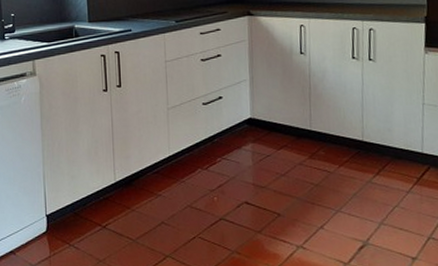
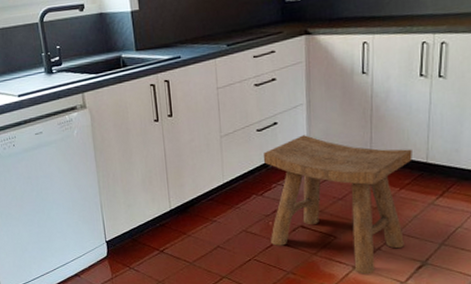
stool: none [208,110,349,255] -> present [263,135,412,275]

